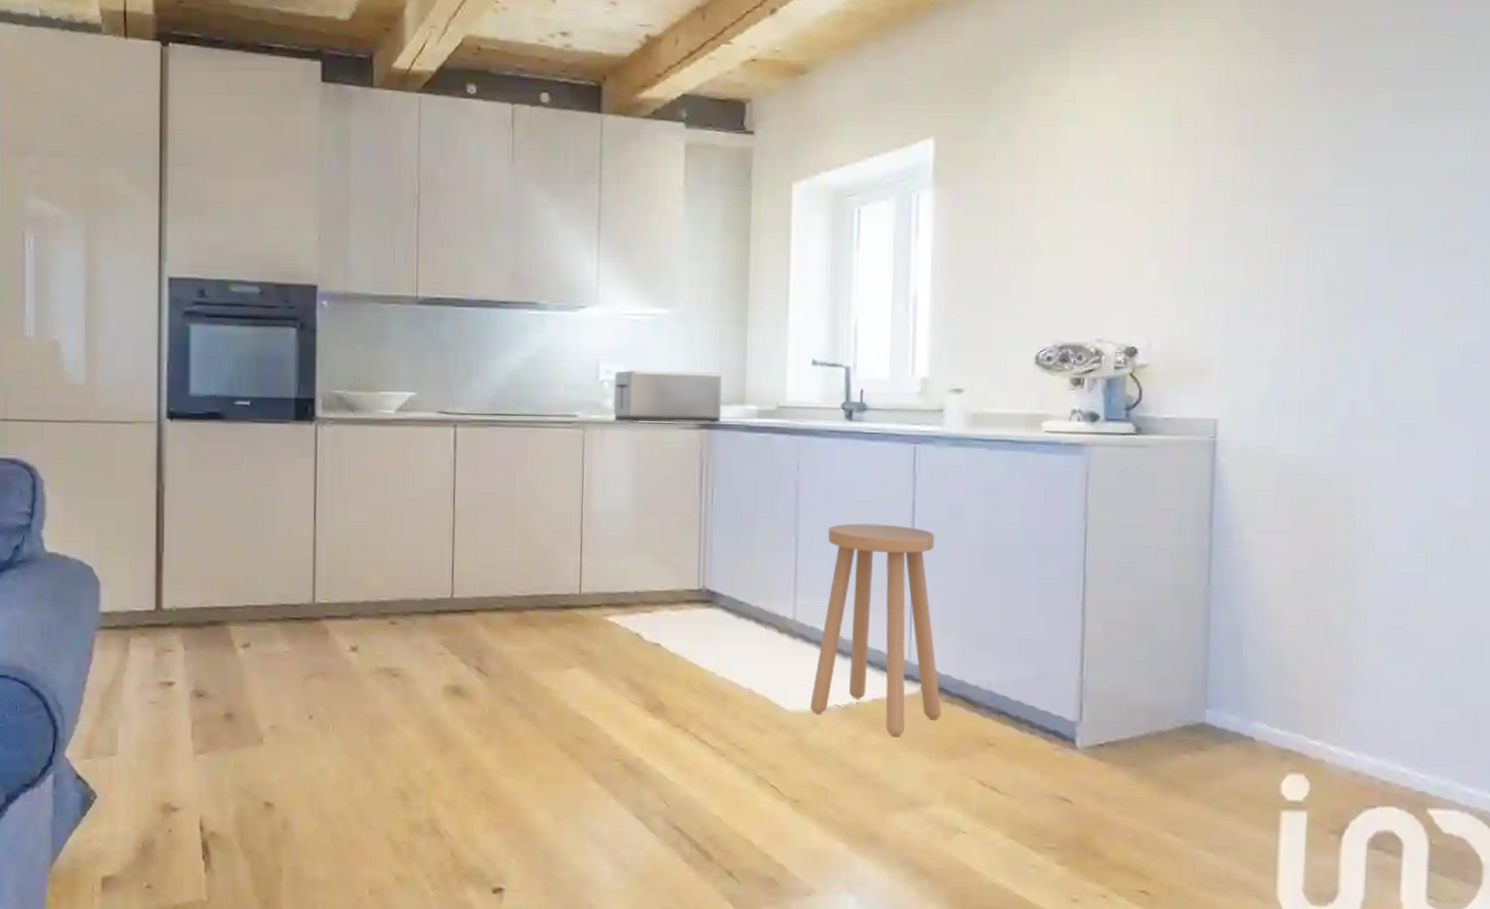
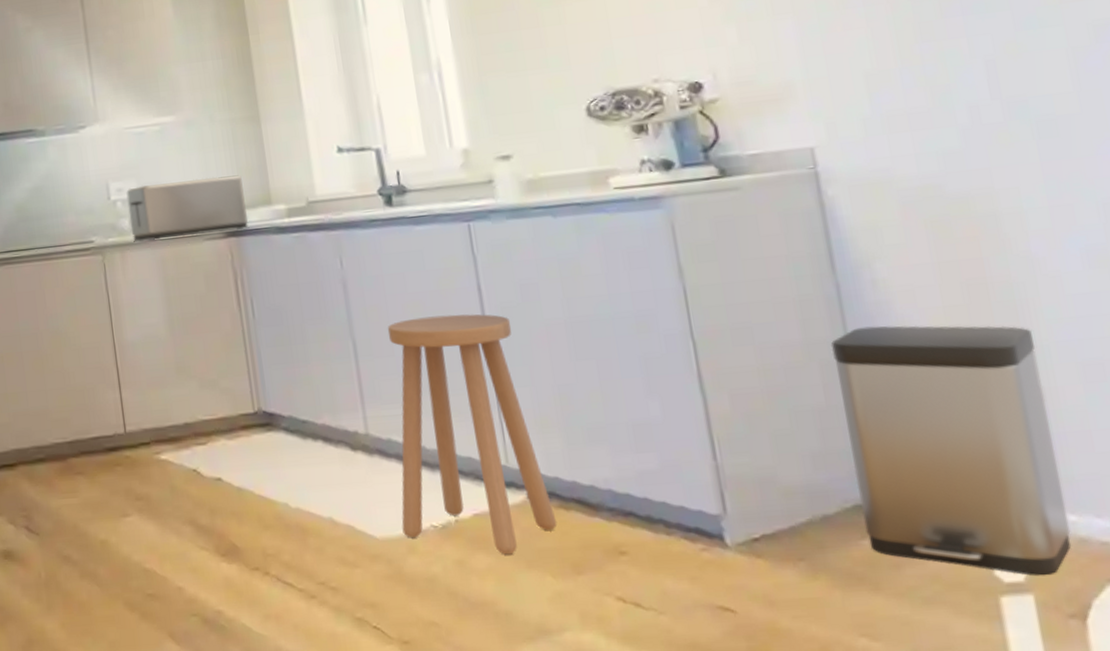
pedal bin: none [1189,578,1355,797] -> present [830,326,1072,575]

